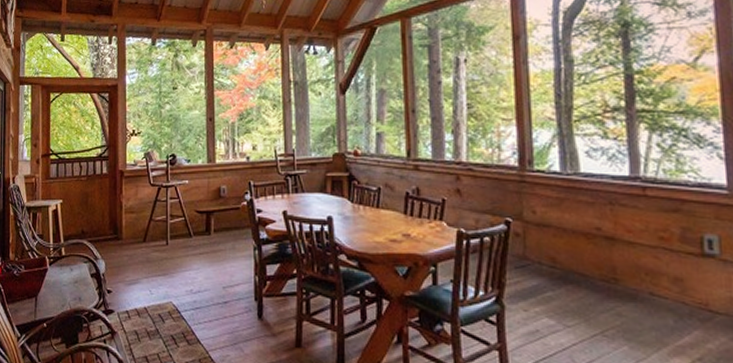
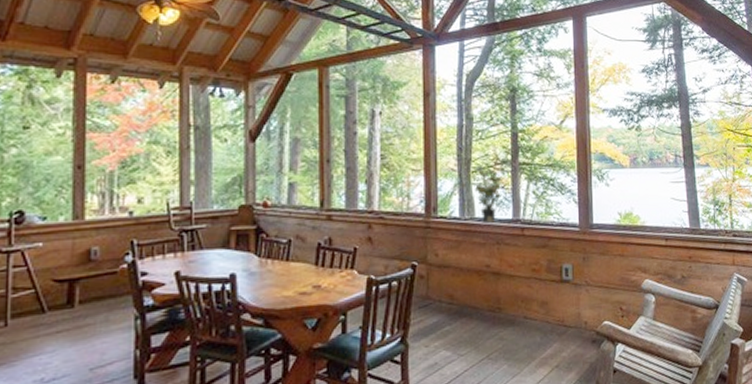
potted plant: none [579,116,616,181] -> present [475,168,503,224]

